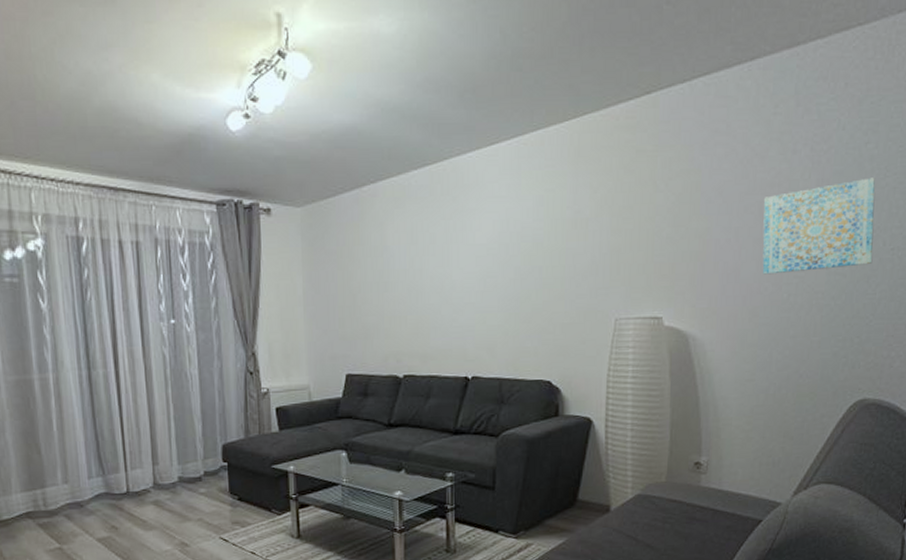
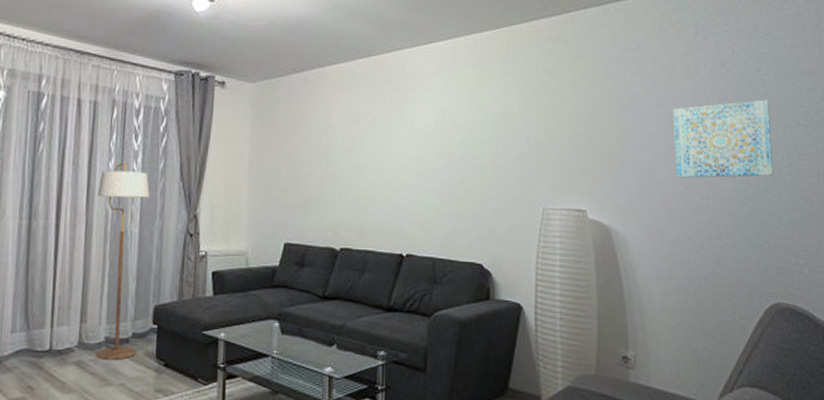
floor lamp: none [152,304,210,498] -> present [96,162,150,360]

